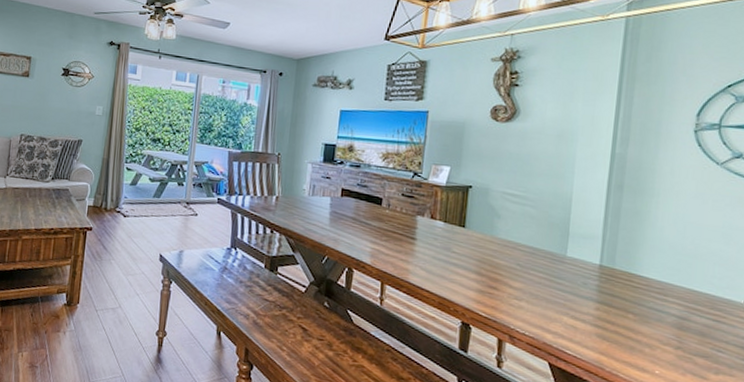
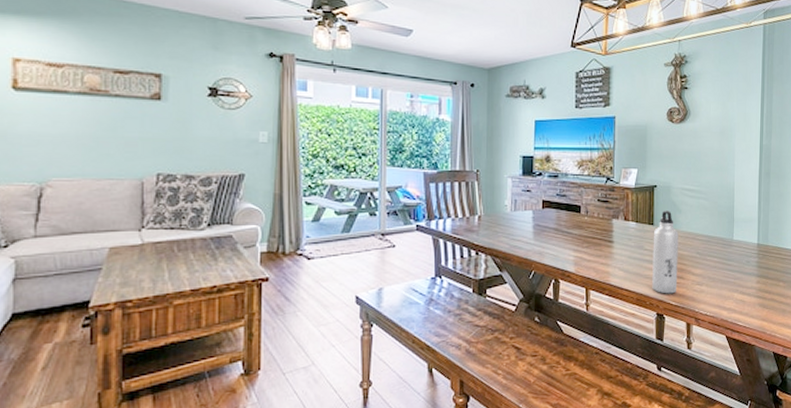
water bottle: none [458,214,495,304] -> present [652,211,679,294]

